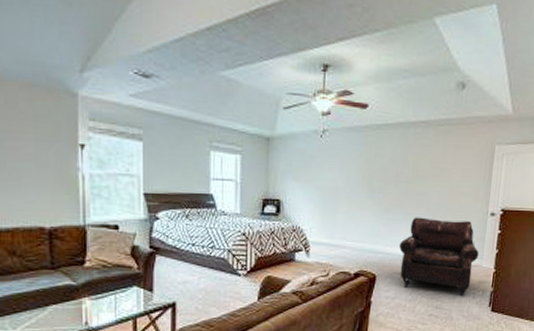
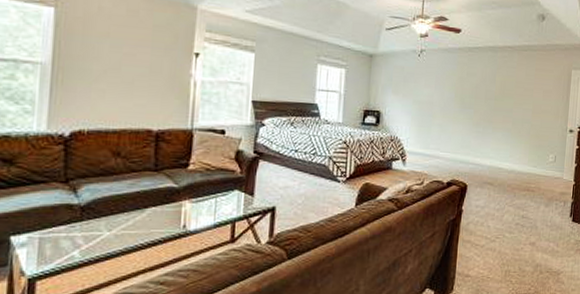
leather: present [399,217,479,297] -> none [488,131,560,207]

